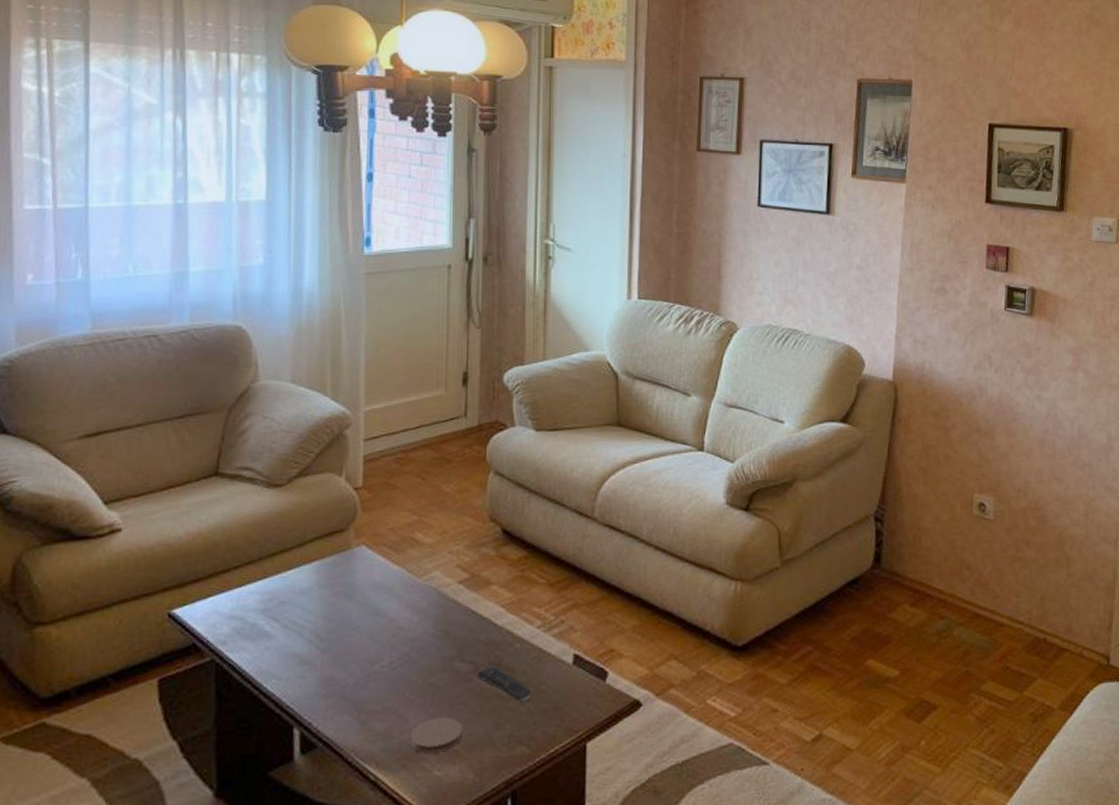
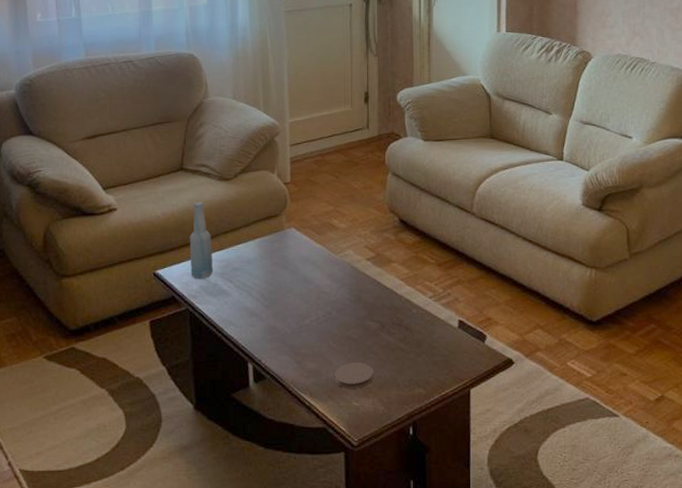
bottle: none [220,516,253,618] -> present [189,202,214,279]
remote control: present [476,665,531,703] -> none [383,325,426,355]

